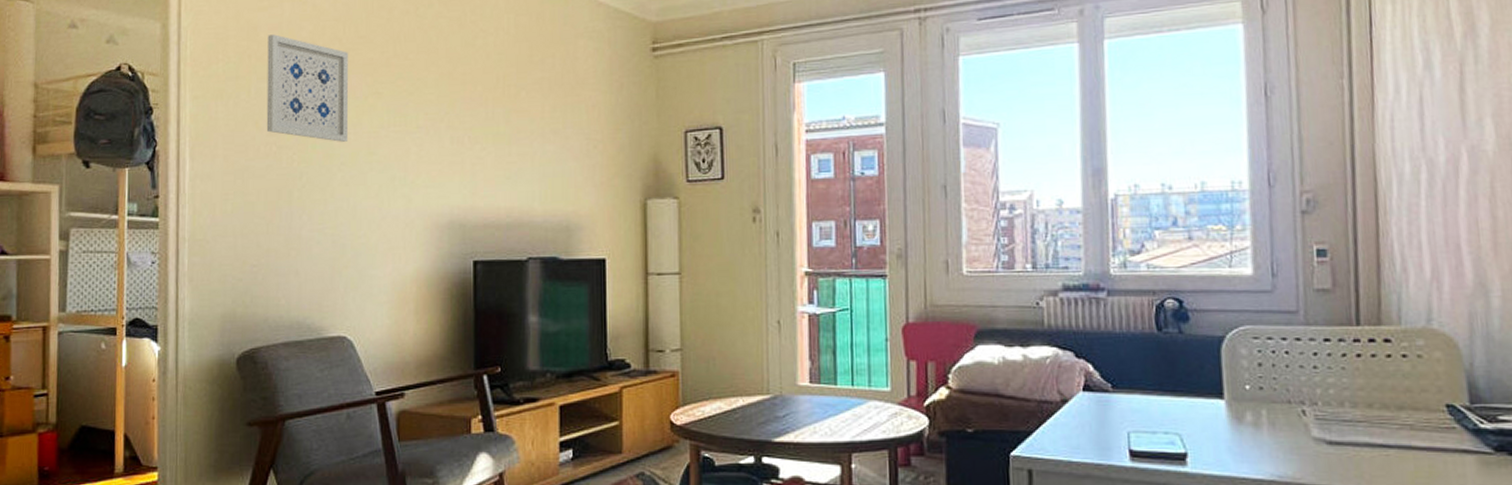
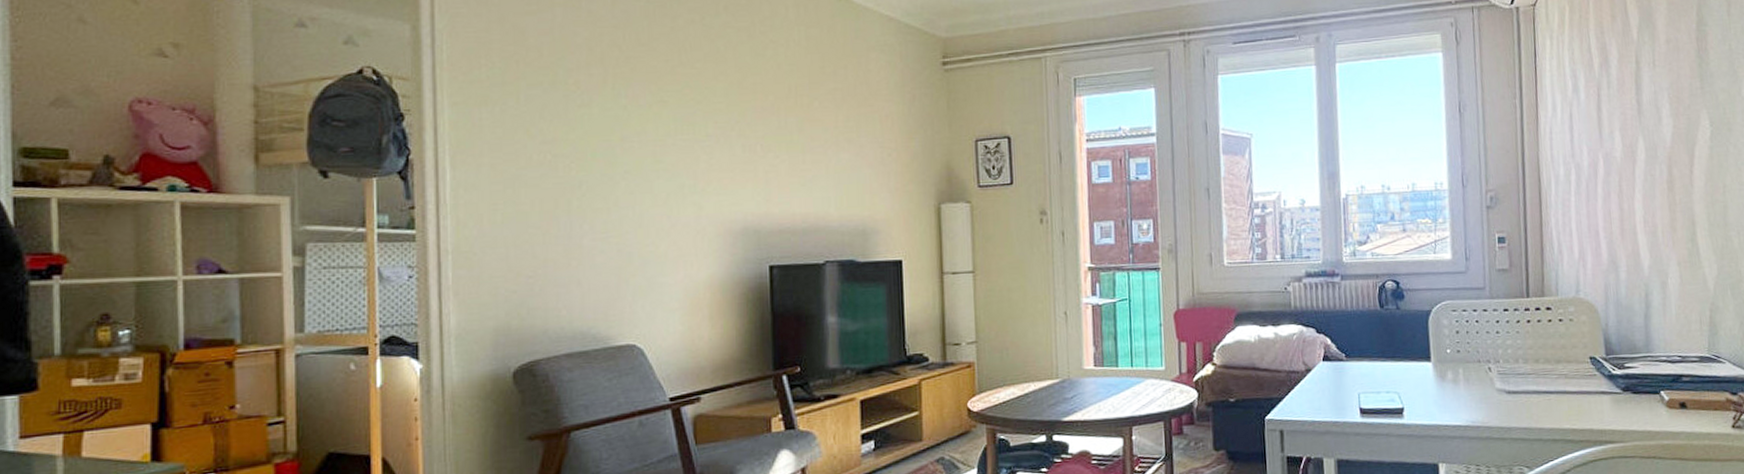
wall art: present [266,34,349,142] -> none [537,40,632,150]

